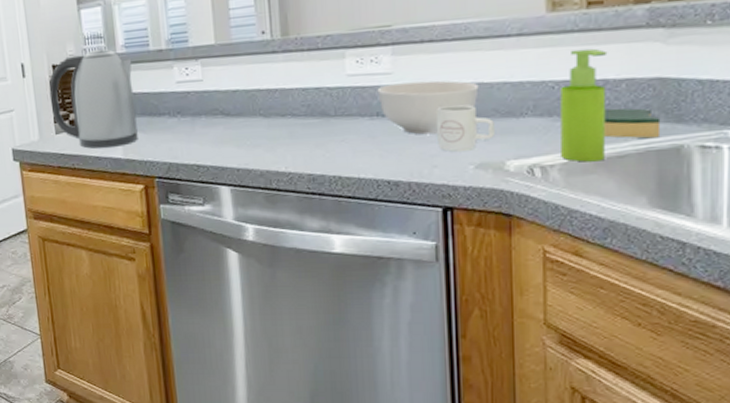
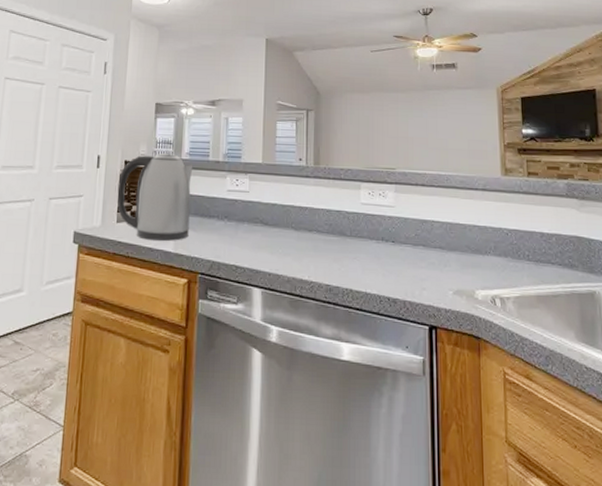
bowl: present [377,80,479,135] -> none [383,215,456,261]
mug: present [435,104,495,153] -> none [425,238,467,279]
soap dispenser: present [559,48,608,162] -> none [512,207,544,298]
sponge: present [604,108,661,139] -> none [542,256,580,284]

